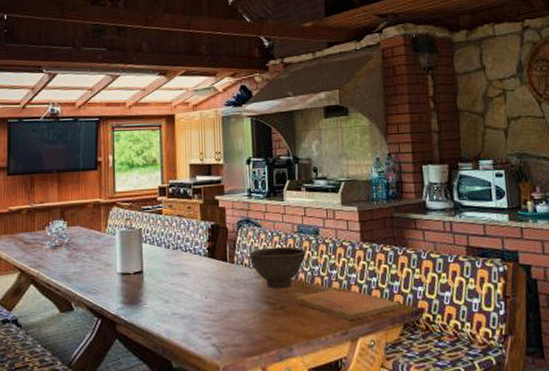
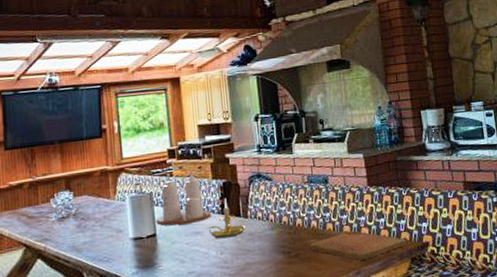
condiment set: none [144,207,197,264] -> present [157,168,211,226]
candle holder: none [192,242,232,282] -> present [207,199,246,239]
bowl: present [249,246,306,288] -> none [262,196,317,238]

